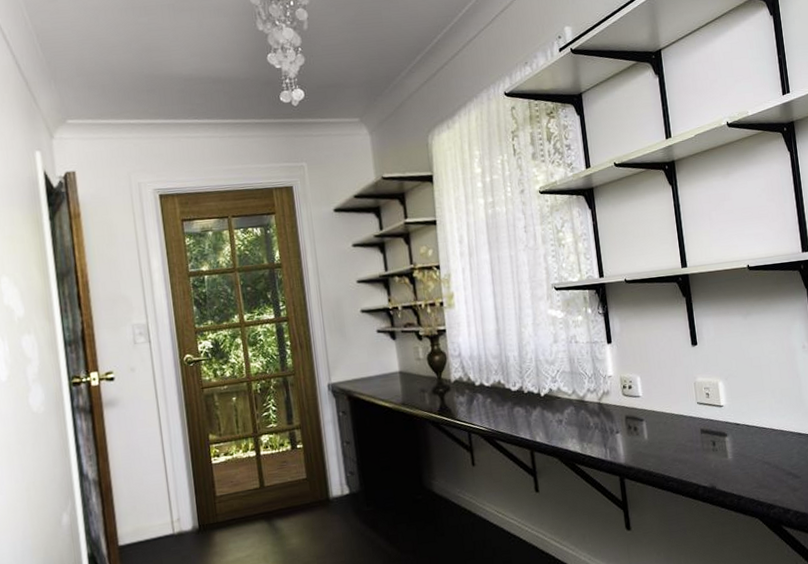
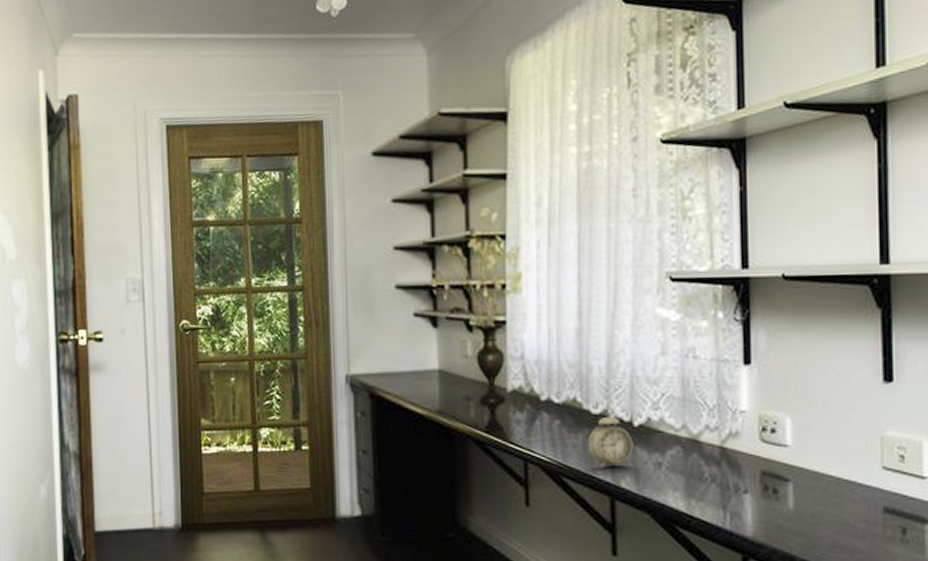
alarm clock: none [510,383,542,430] -> present [587,405,633,468]

